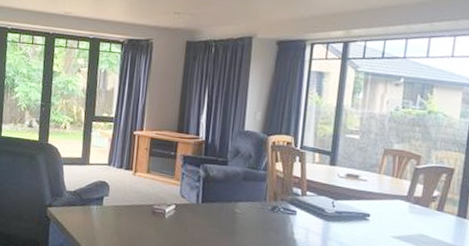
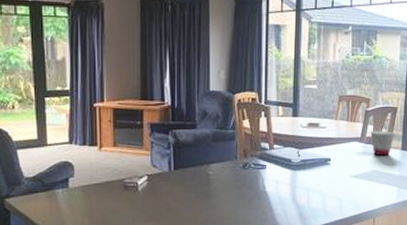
cup: none [419,190,451,221] -> present [370,130,395,156]

